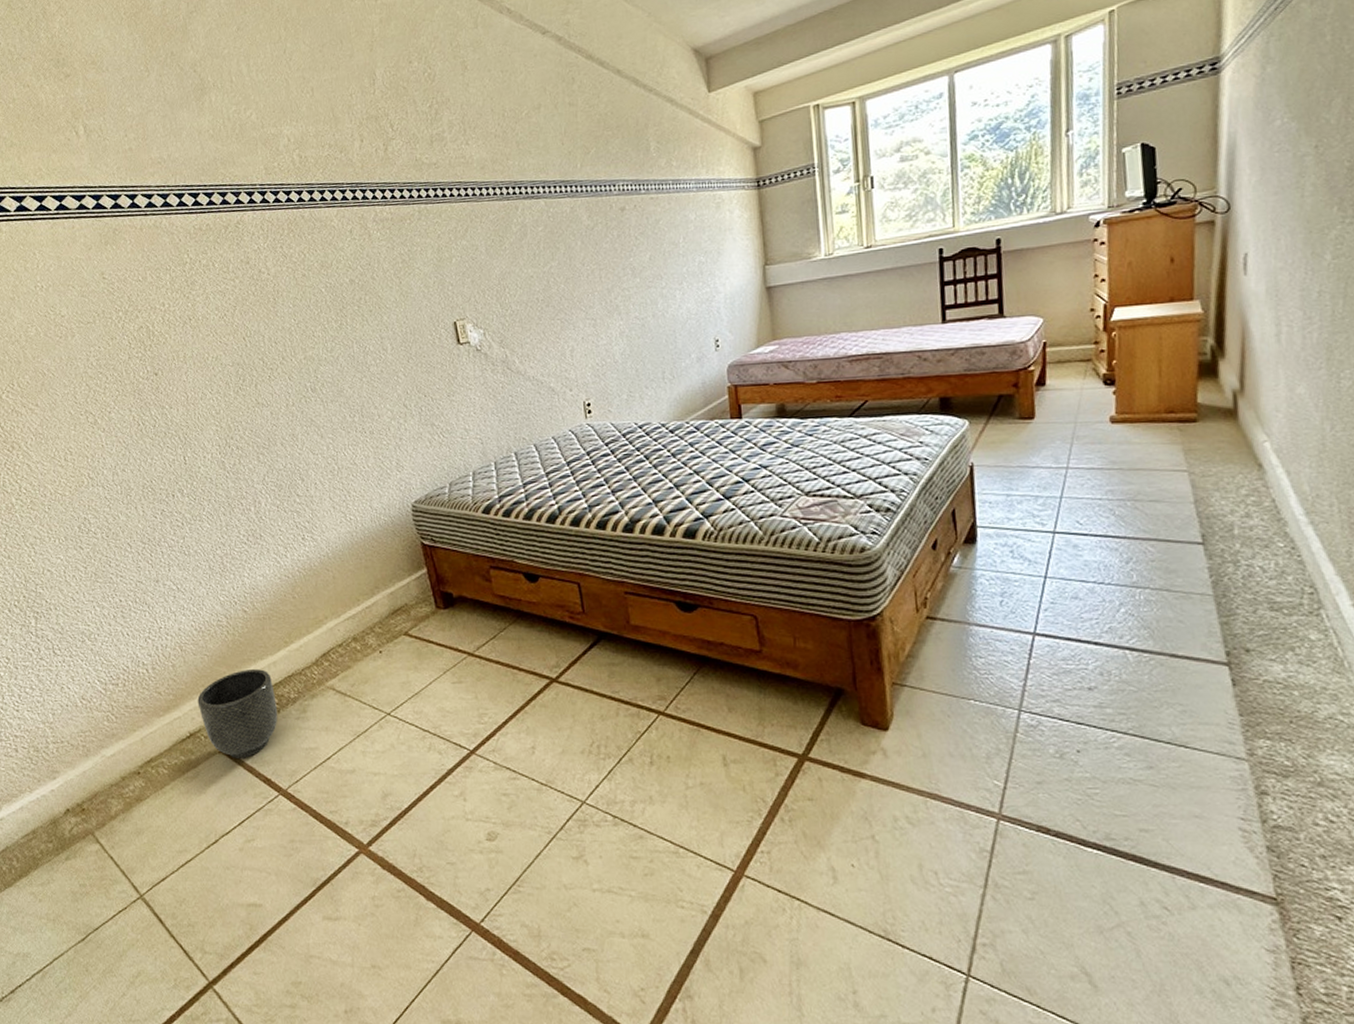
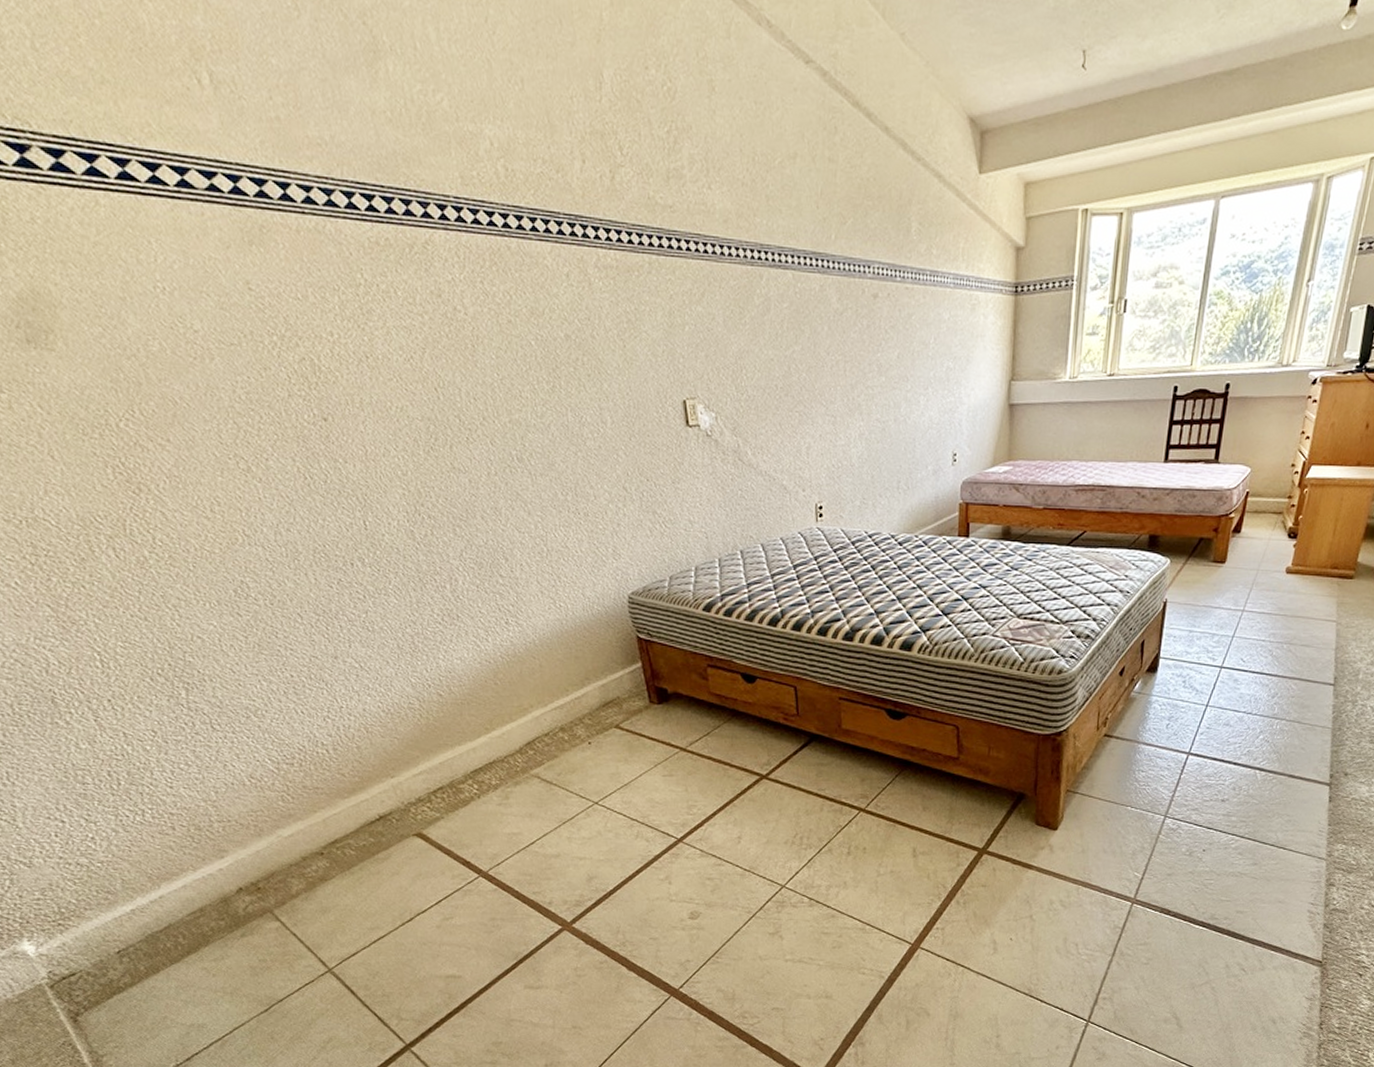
planter: present [197,669,278,758] -> none [387,754,478,841]

